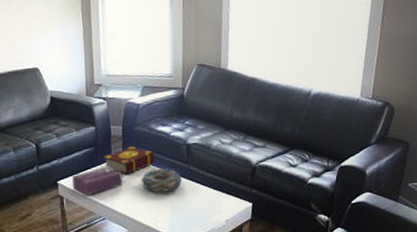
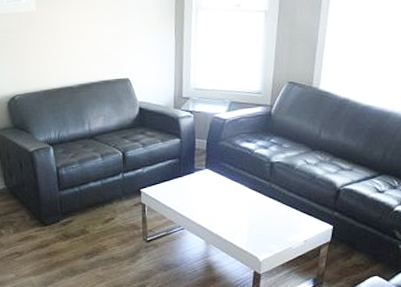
tissue box: present [72,166,123,197] -> none [154,178,204,206]
book: present [104,146,156,175] -> none [187,160,238,188]
decorative bowl: present [141,168,182,193] -> none [222,184,262,208]

